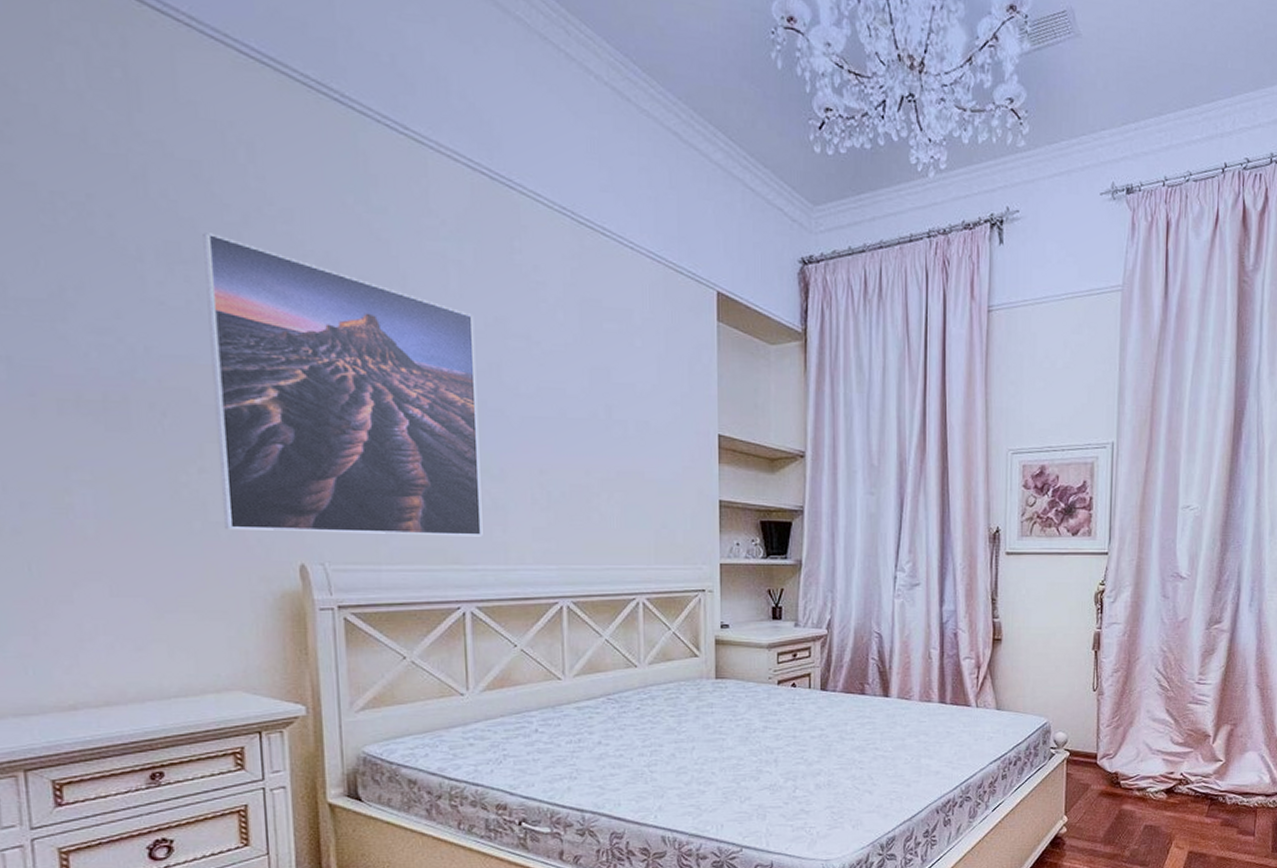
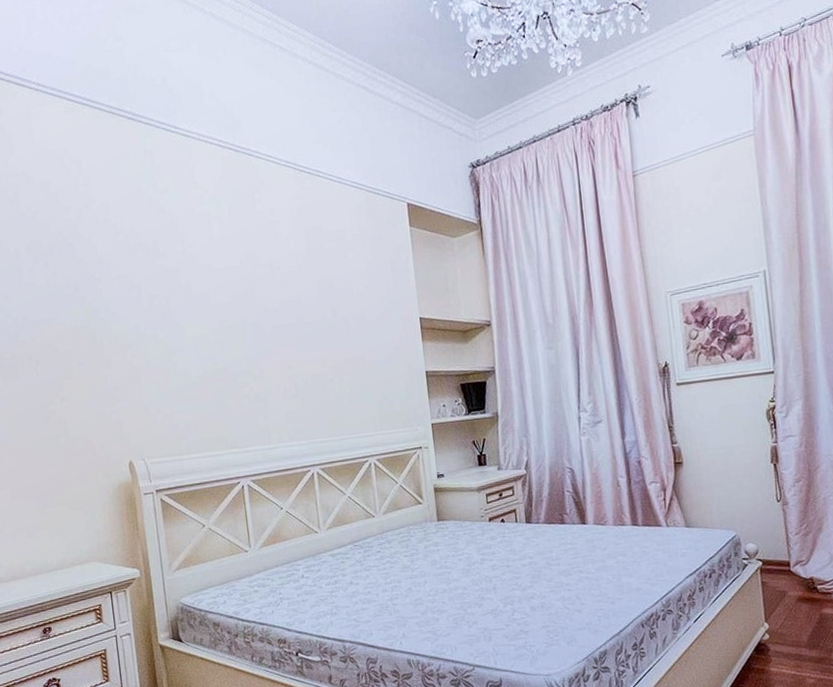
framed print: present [203,233,483,537] -> none [54,229,251,441]

